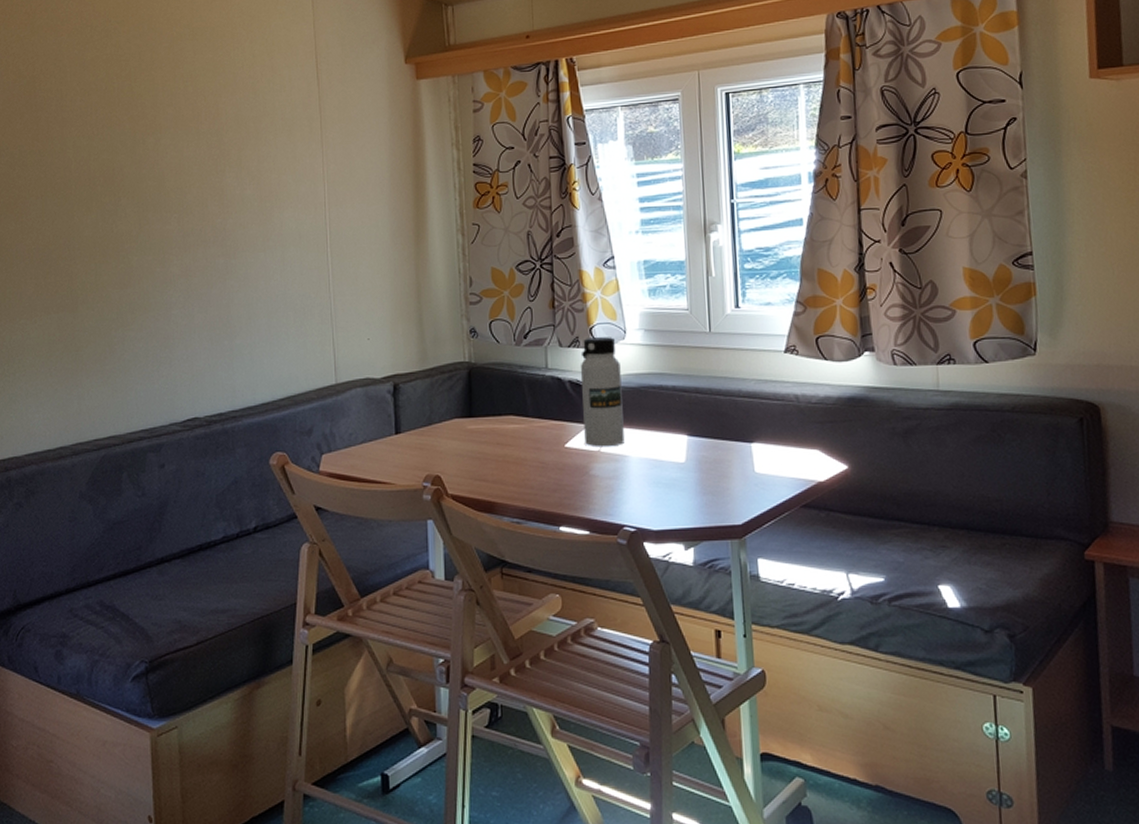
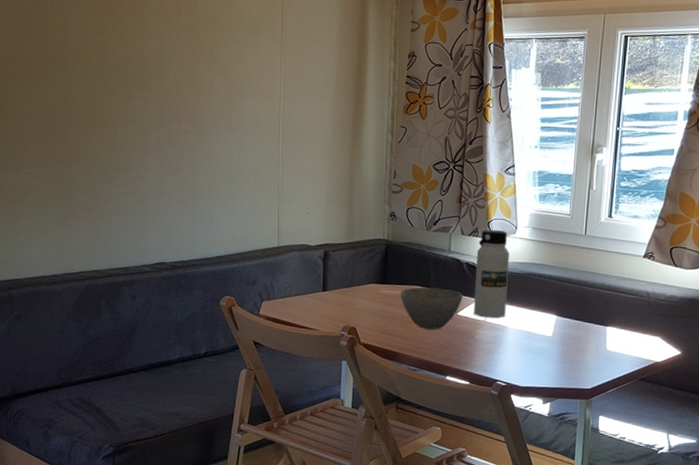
bowl: none [491,415,570,469] -> present [400,287,463,330]

